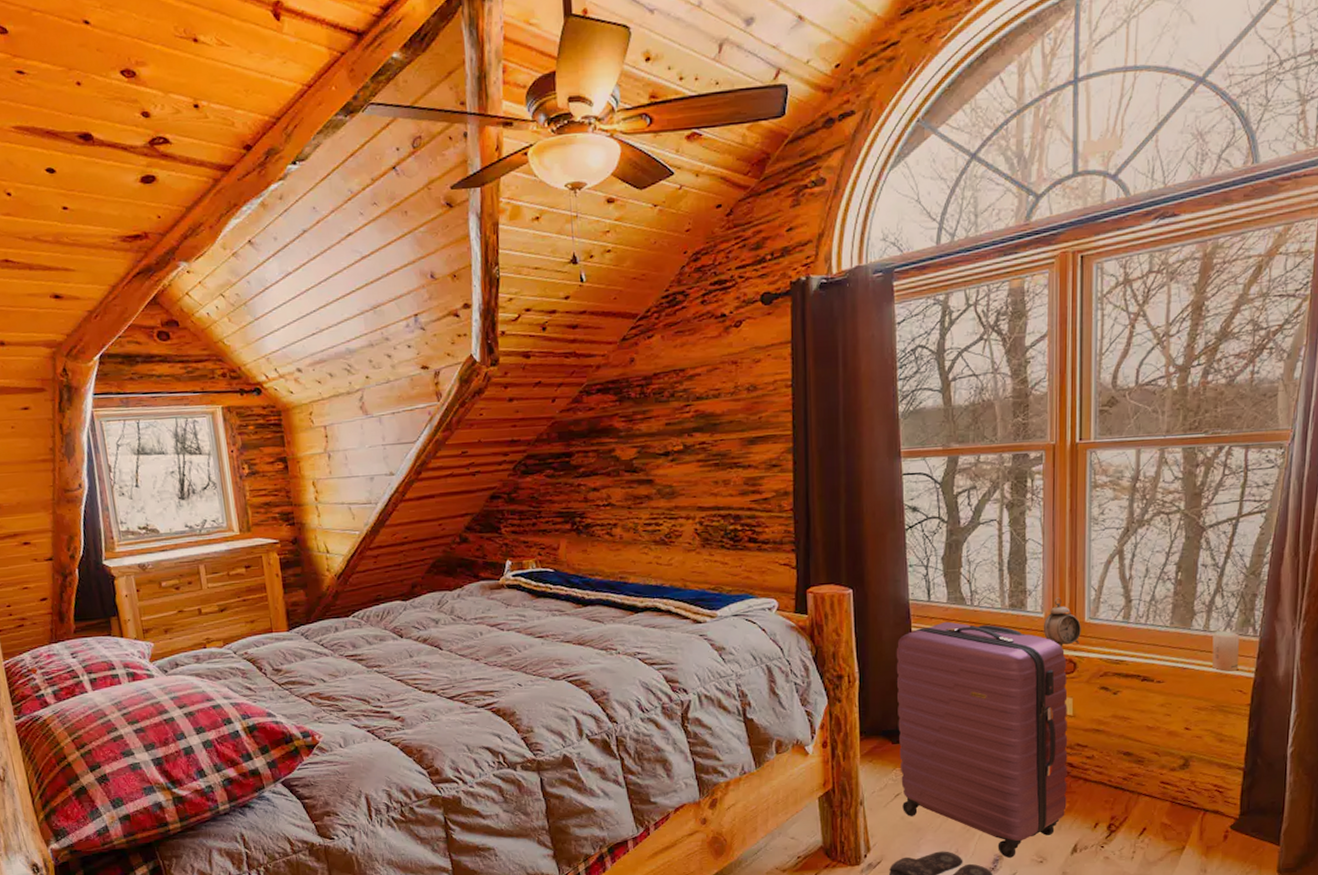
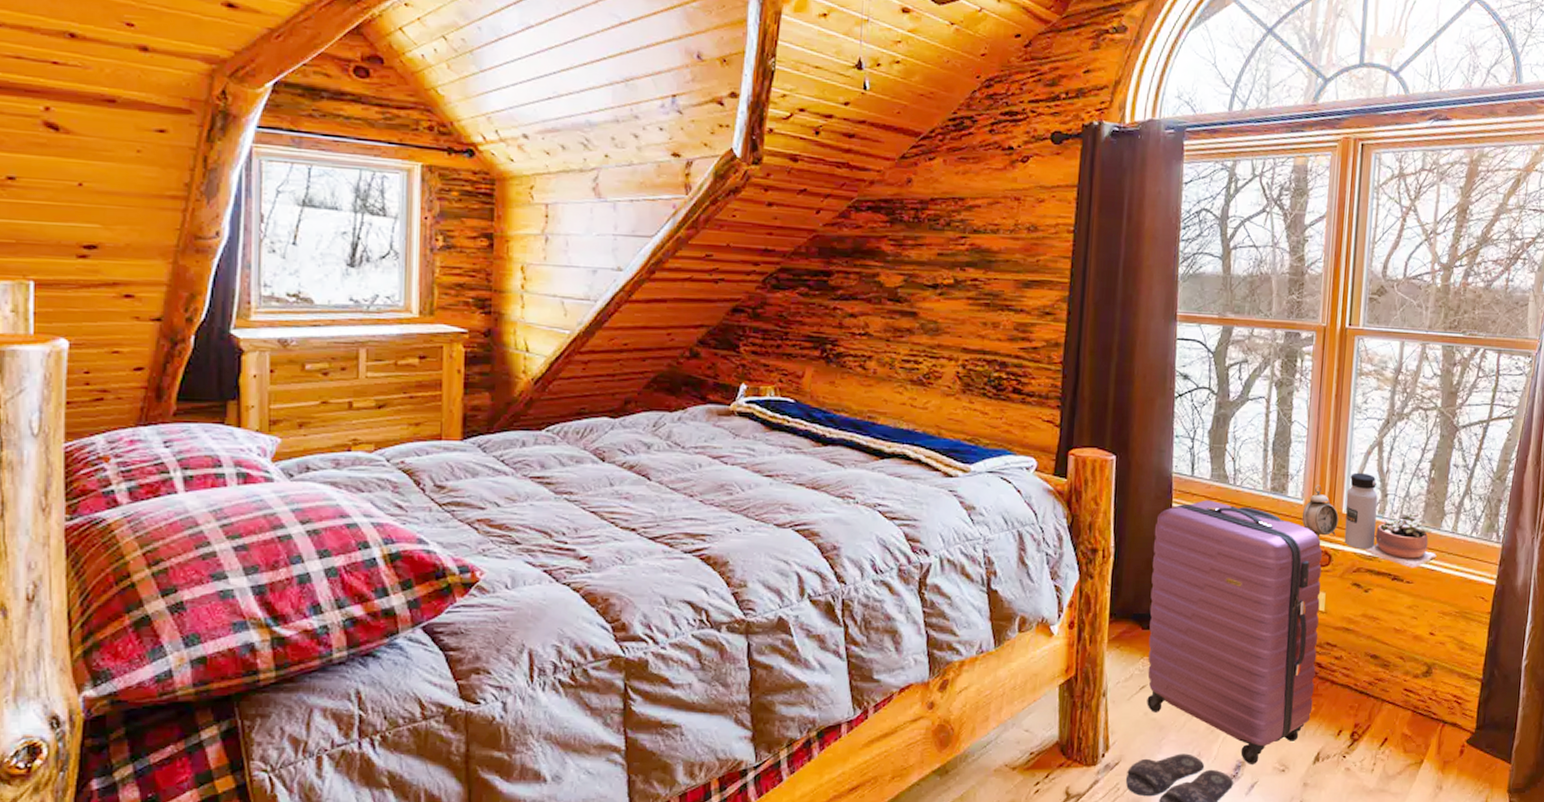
water bottle: none [1088,581,1122,655] -> present [1344,472,1378,550]
succulent plant: none [1112,615,1188,668] -> present [1365,512,1437,568]
candle: present [1211,631,1239,673] -> none [1457,535,1484,578]

